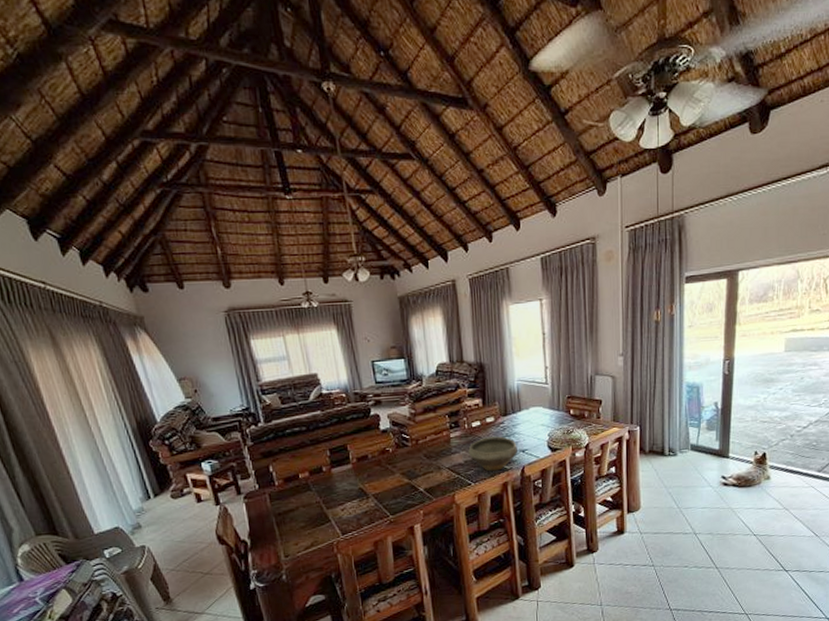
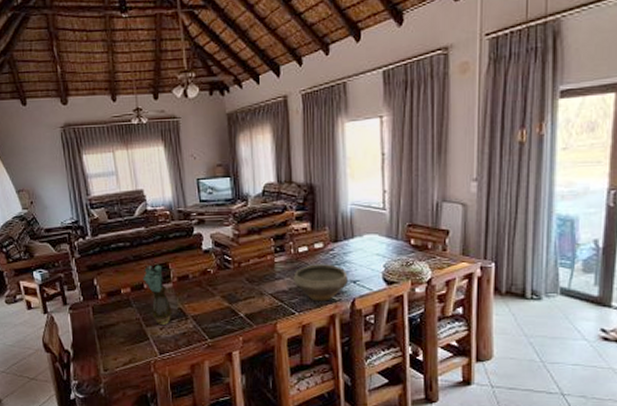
vase: none [321,446,353,507] -> present [143,263,172,326]

